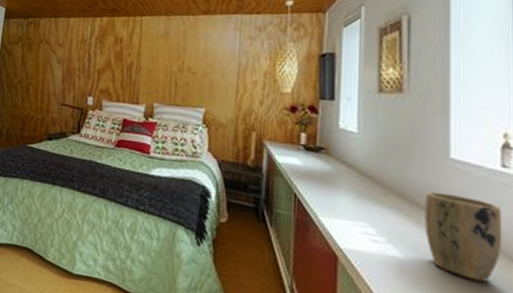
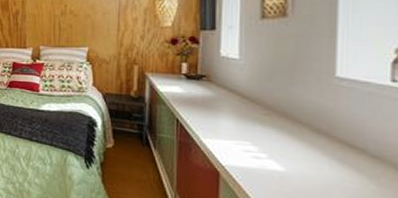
plant pot: present [425,191,503,282] -> none [307,109,390,190]

